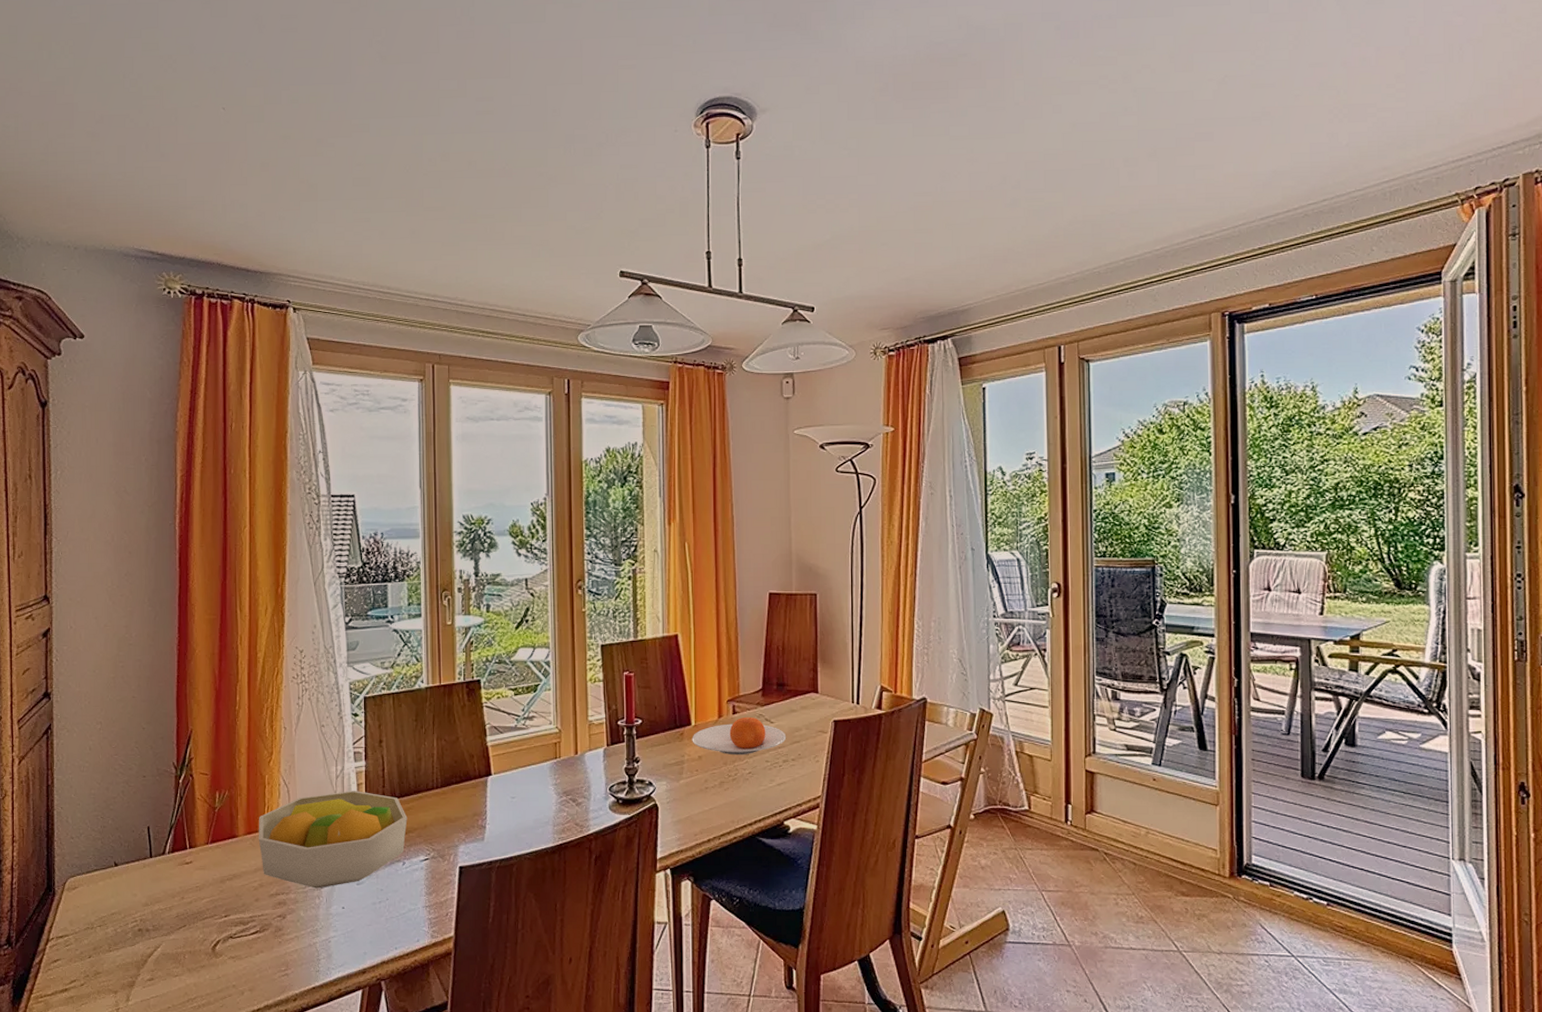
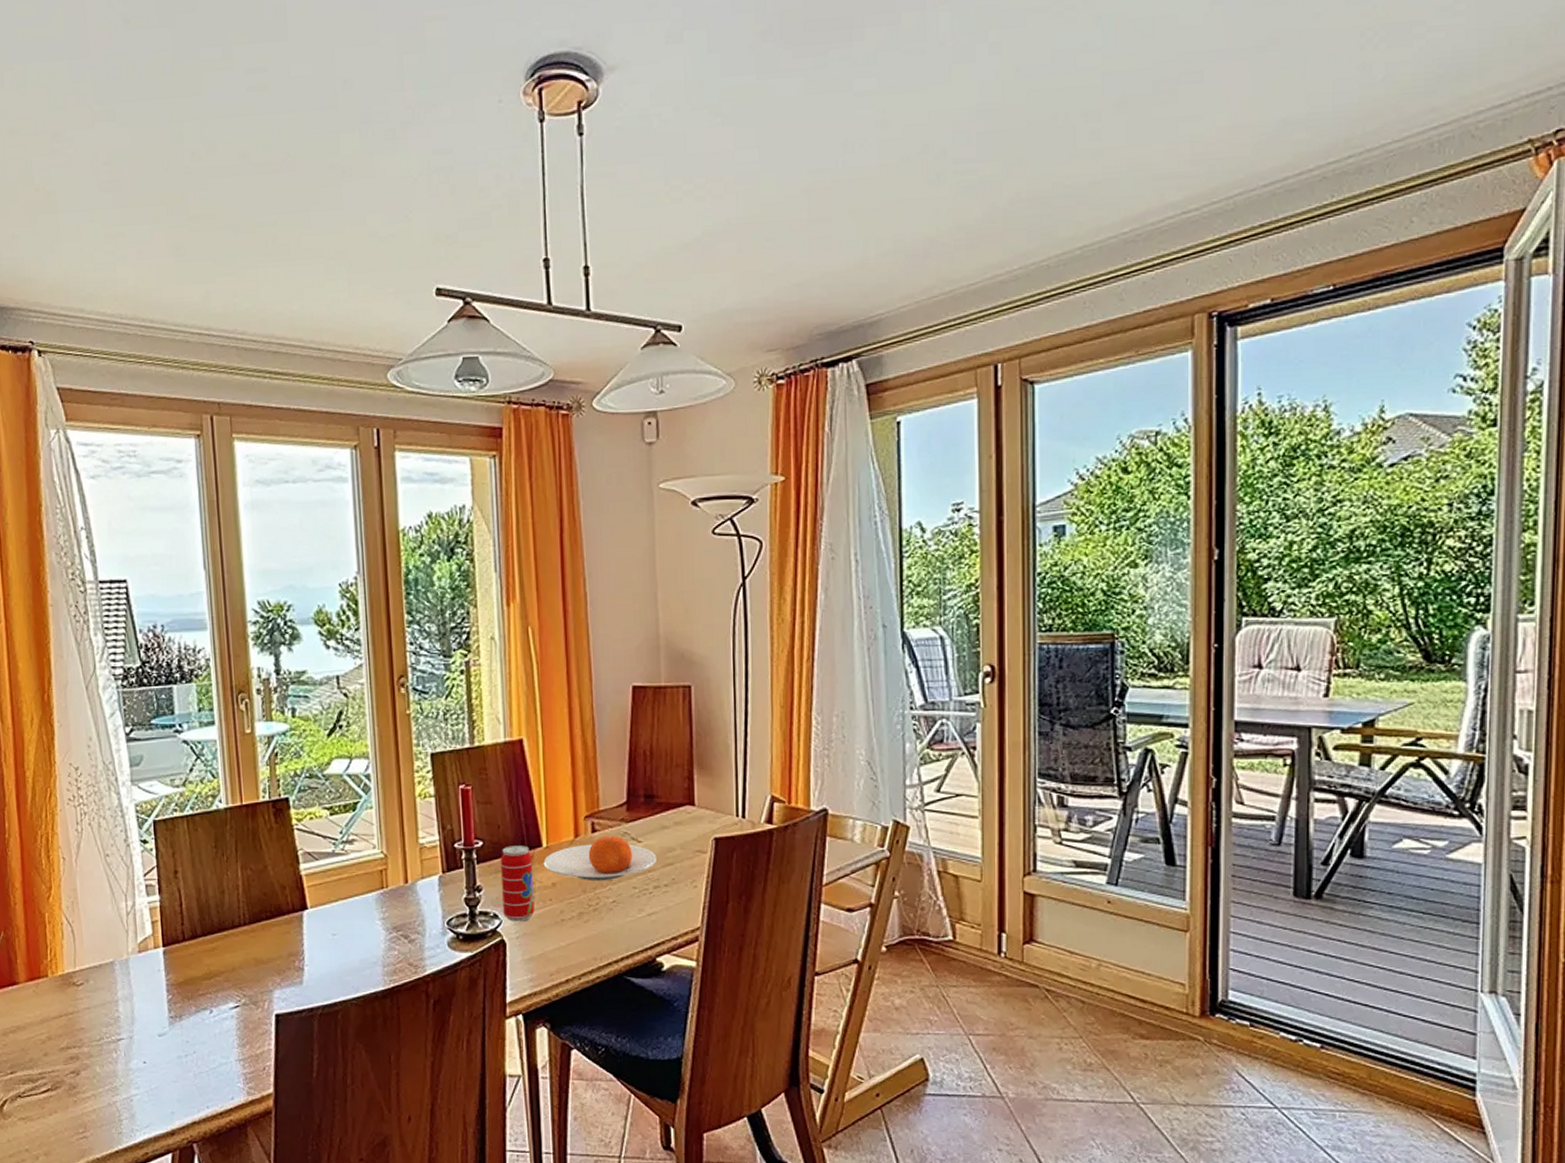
fruit bowl: present [258,791,408,889] -> none [41,929,213,1041]
beverage can: none [655,724,683,789] -> present [500,845,535,922]

